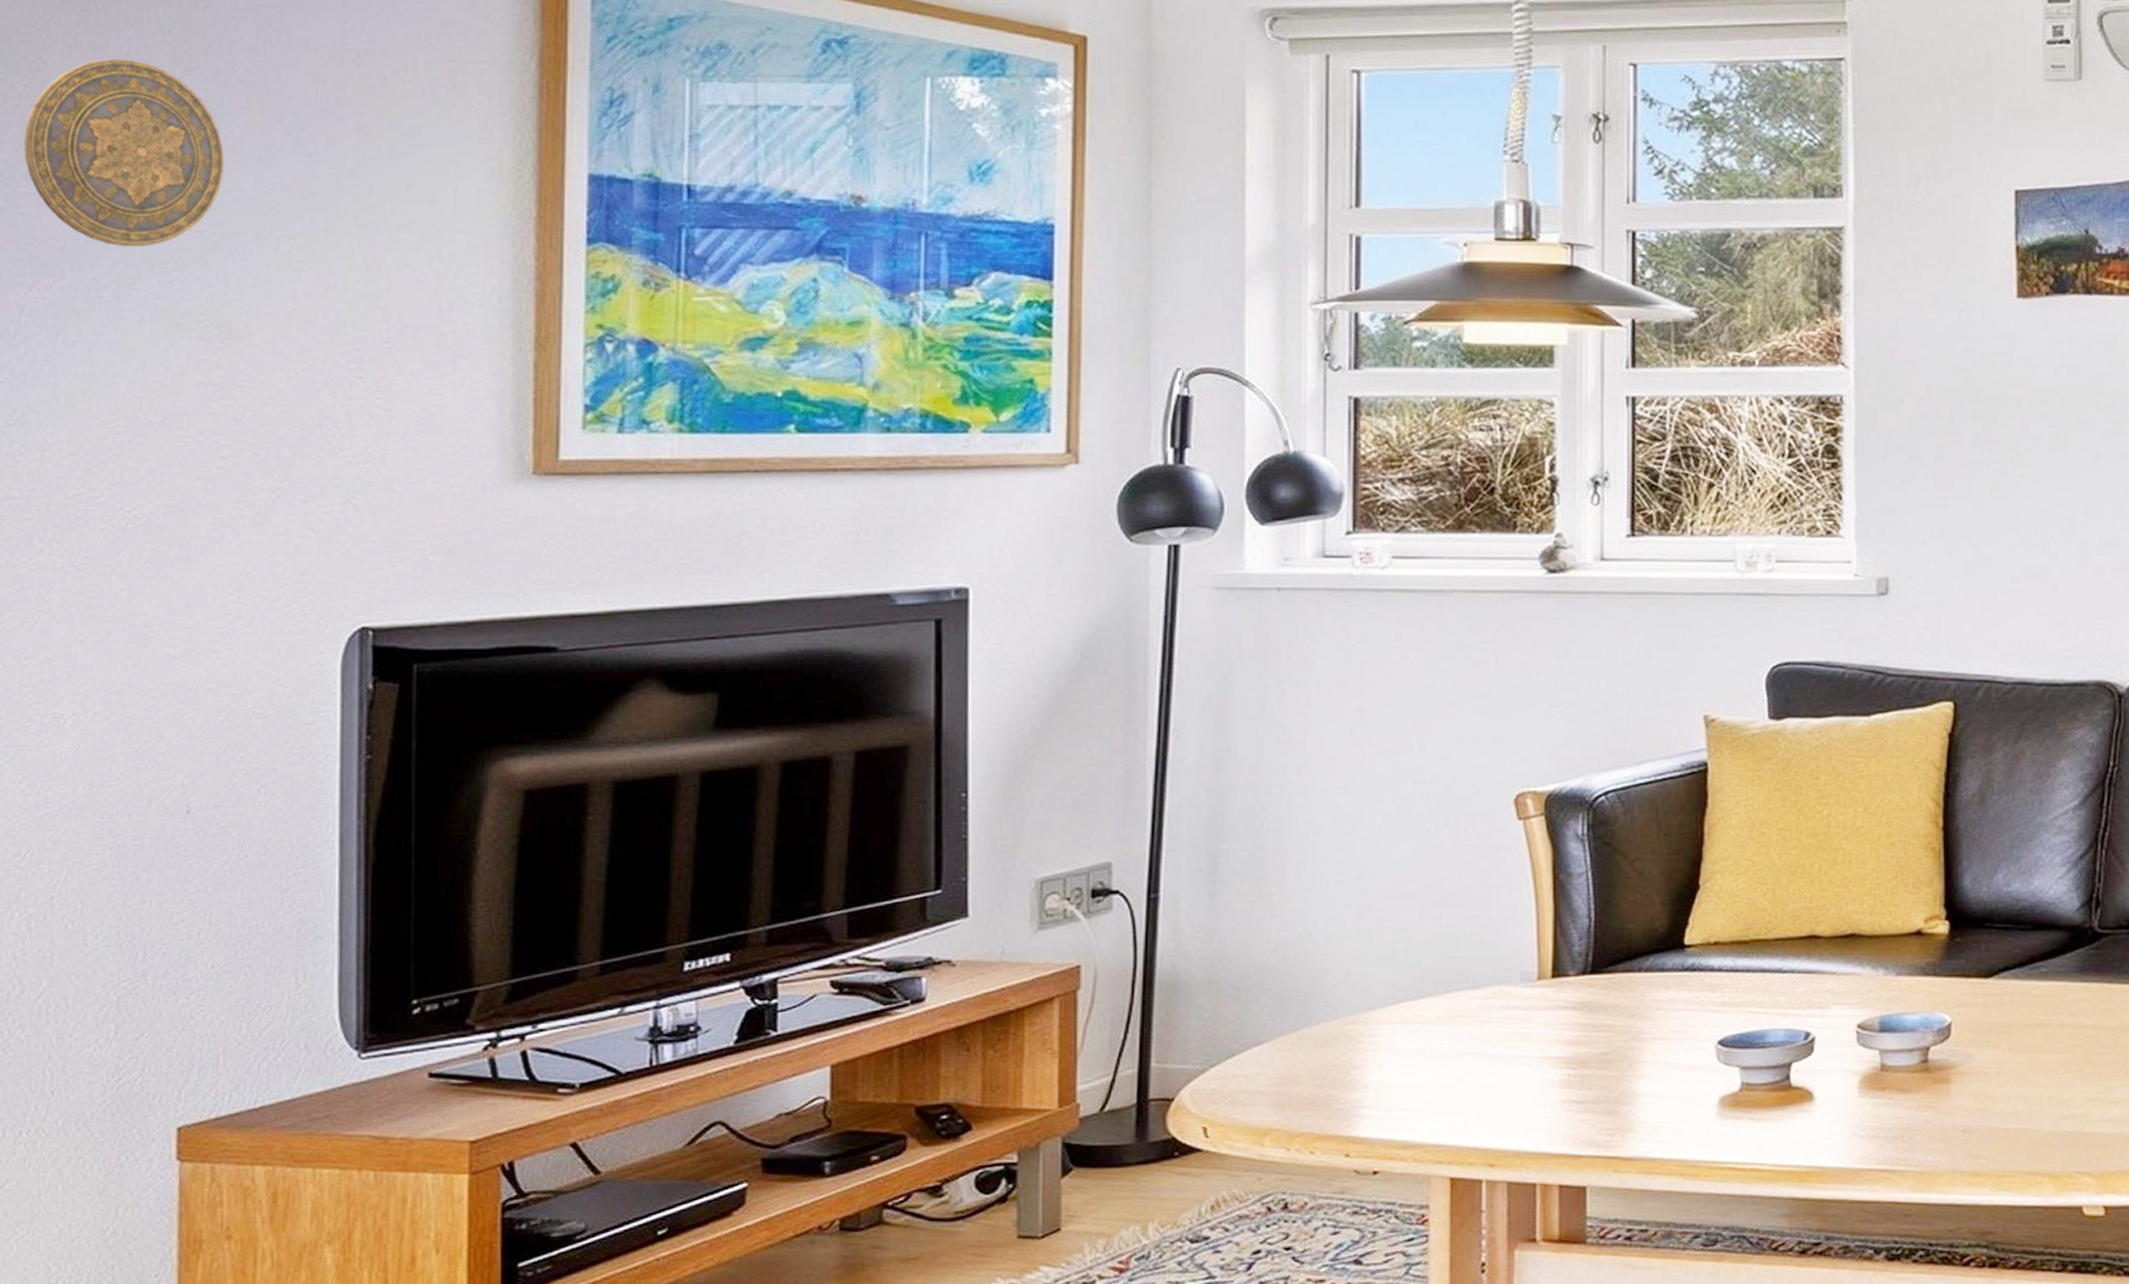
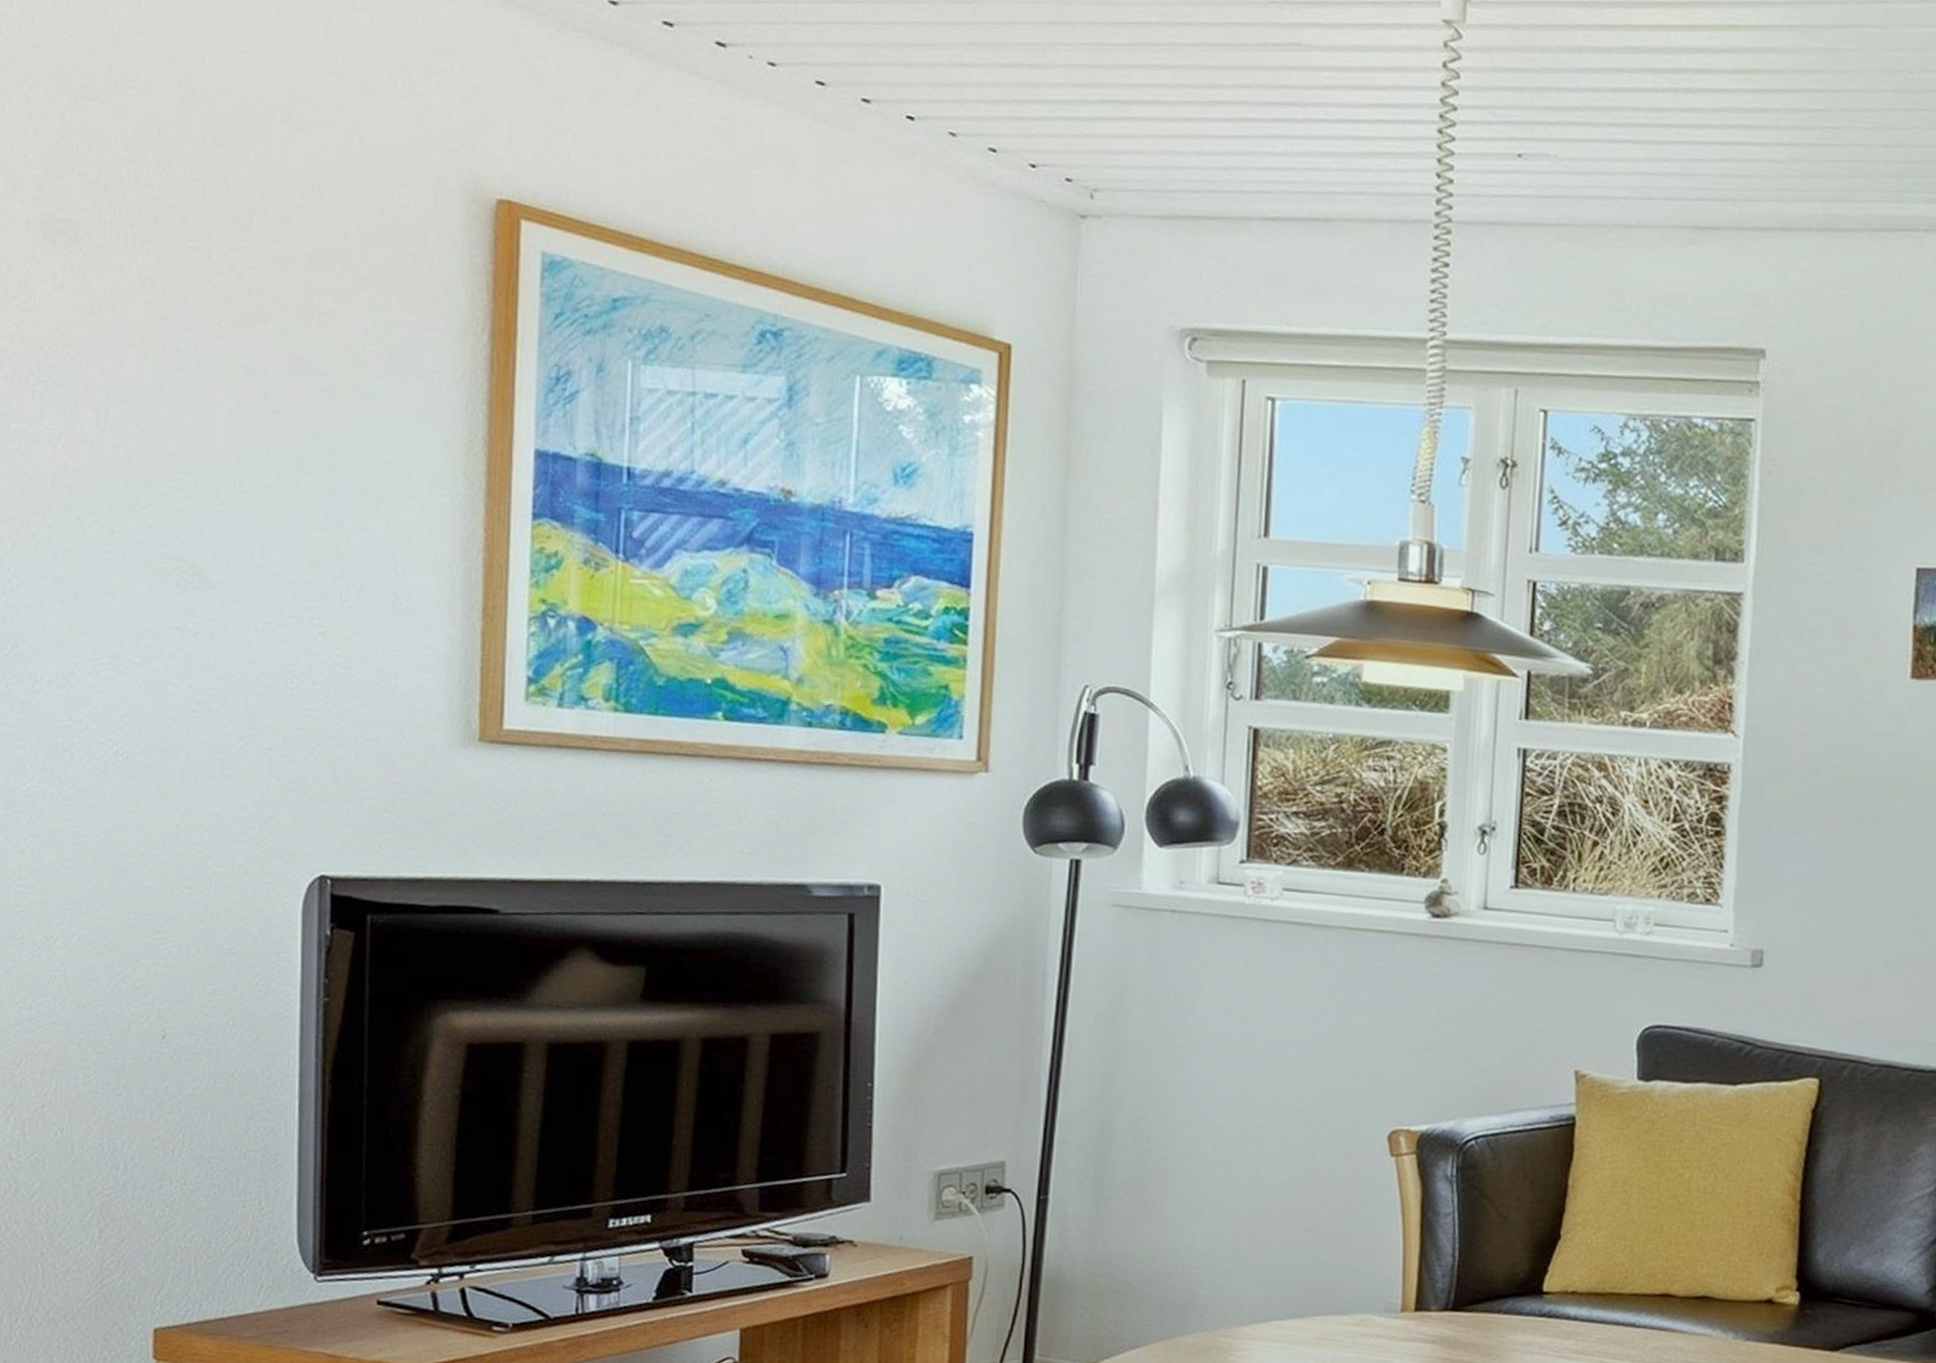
decorative plate: present [24,59,225,247] -> none [15,302,199,491]

